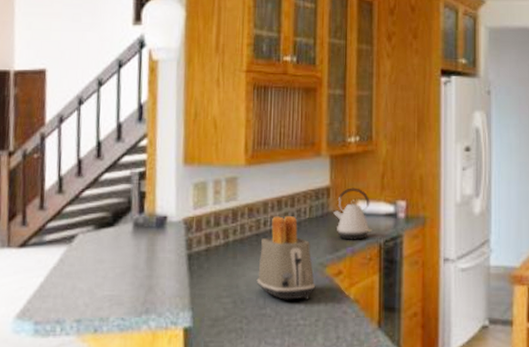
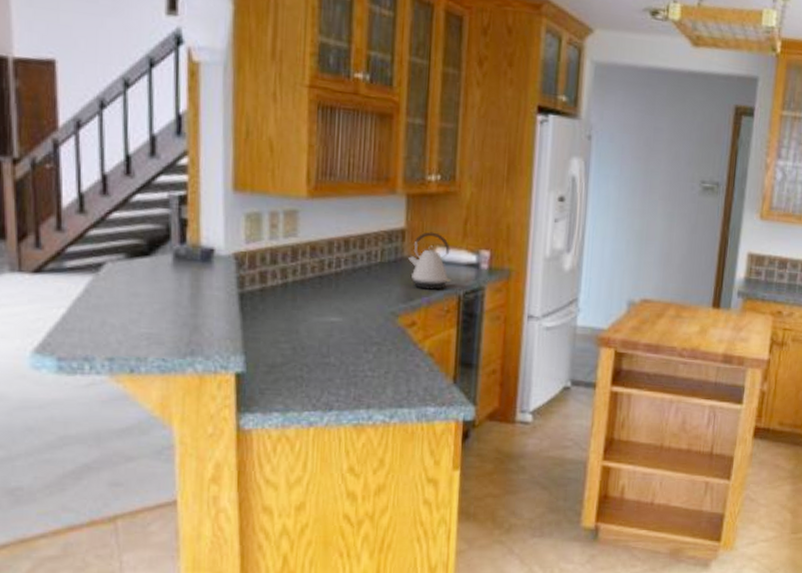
toaster: present [256,216,316,300] -> none [319,257,386,351]

